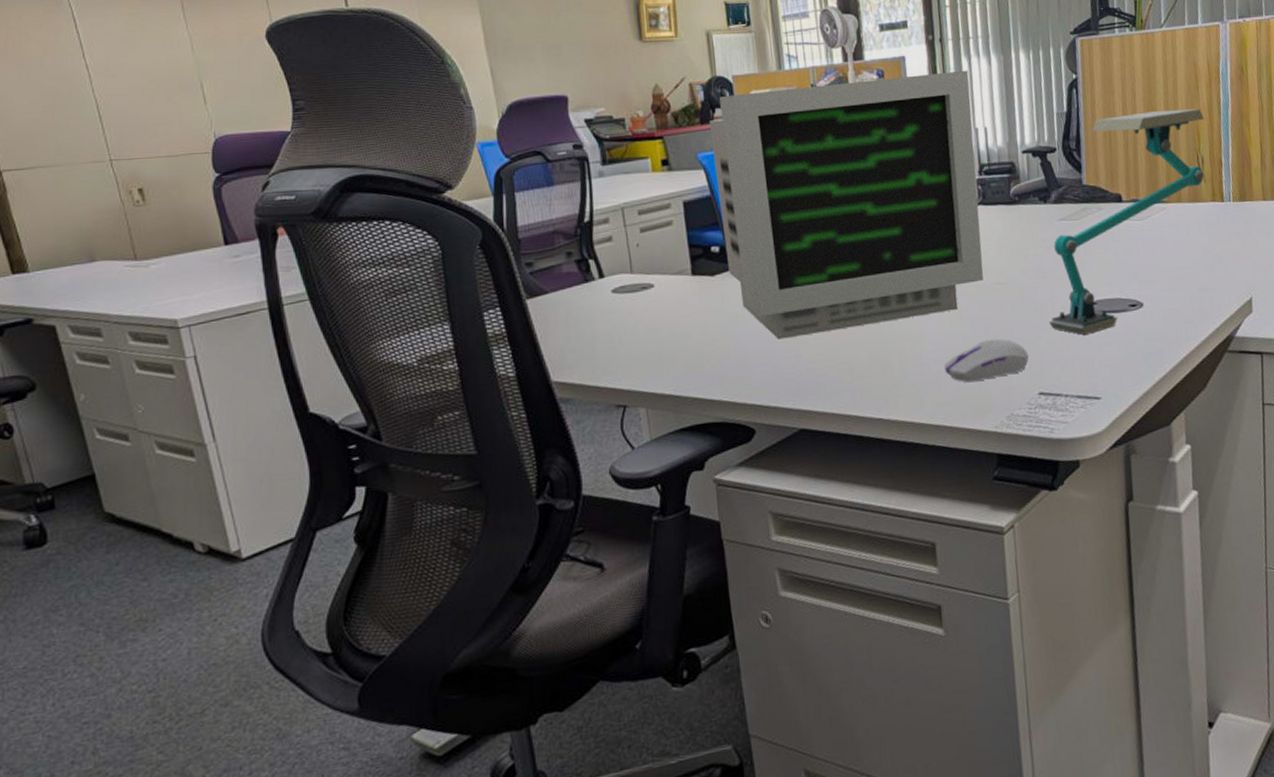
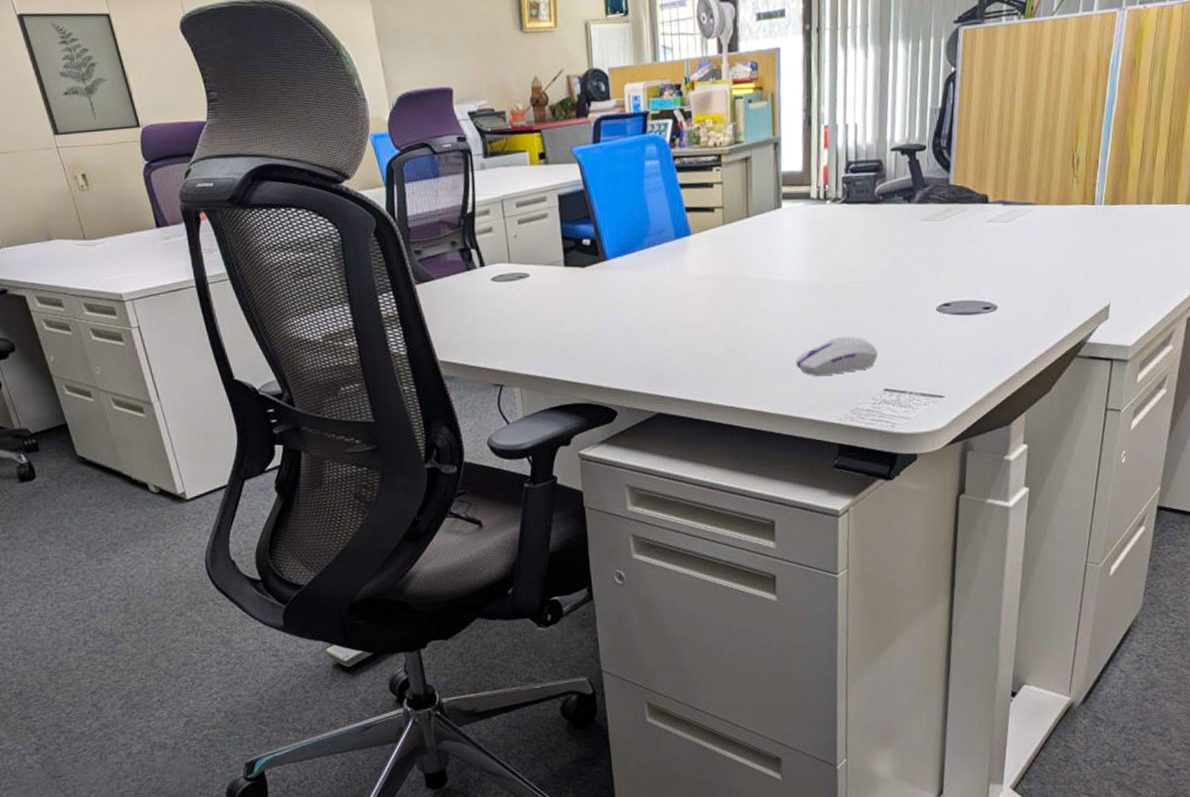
wall art: none [75,20,214,149] -> present [16,12,141,136]
computer monitor: present [710,70,984,339] -> none [585,62,844,330]
desk lamp: present [1049,109,1204,335] -> none [901,105,1086,335]

